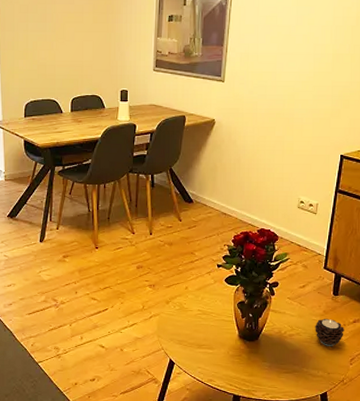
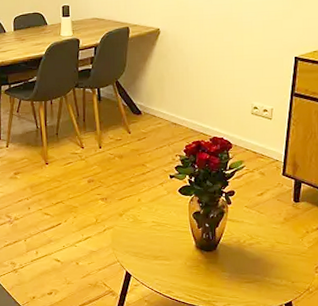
candle: present [315,318,344,346] -> none [276,226,308,254]

